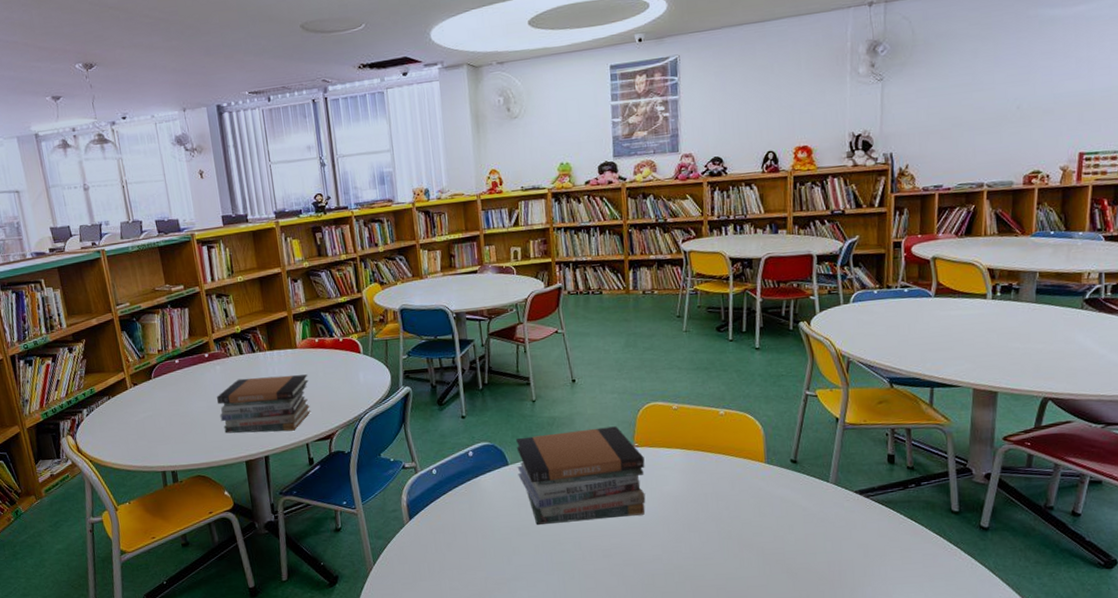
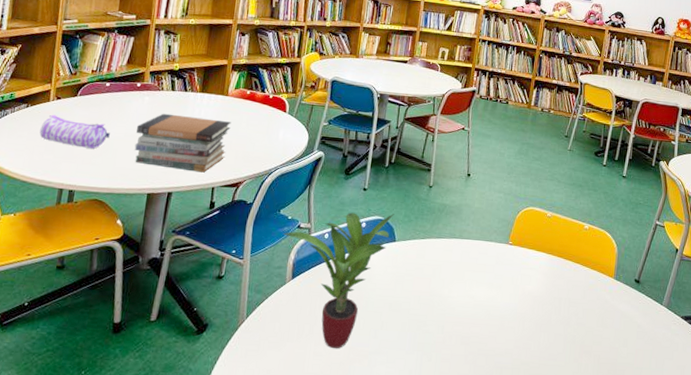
pencil case: none [127,401,194,429] -> present [39,114,110,149]
potted plant: none [388,437,501,582] -> present [282,212,395,349]
book stack: present [516,426,646,525] -> none [401,218,515,309]

